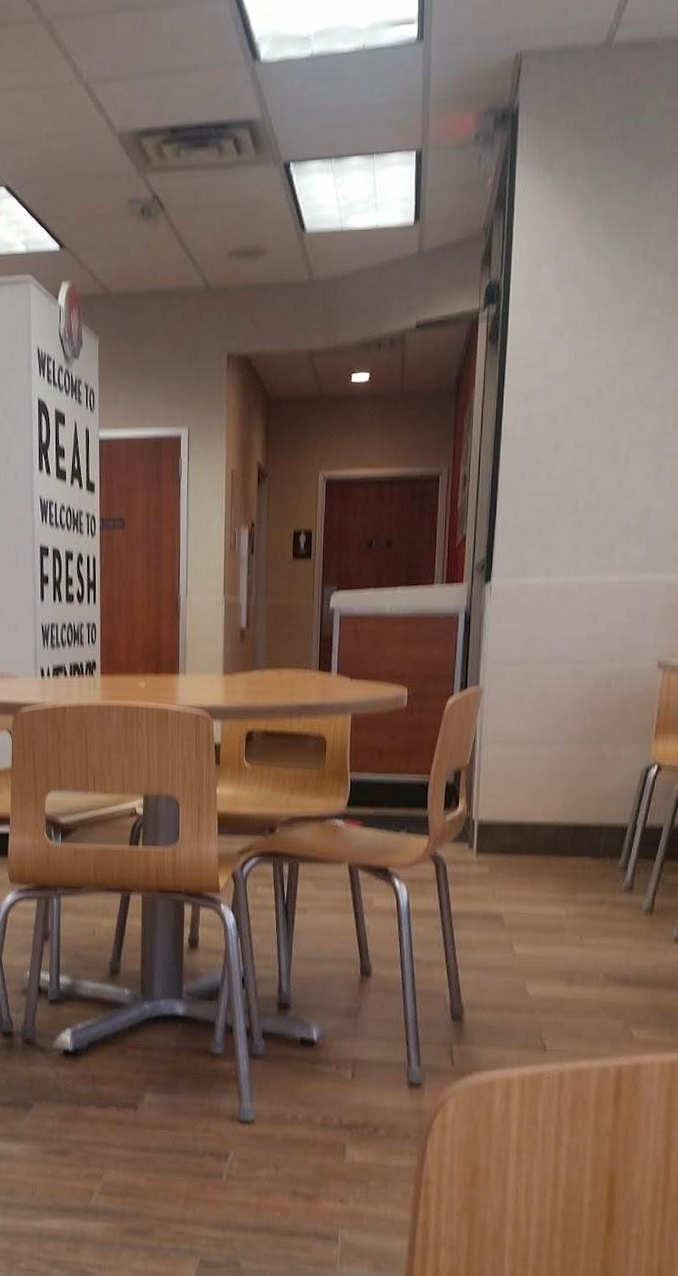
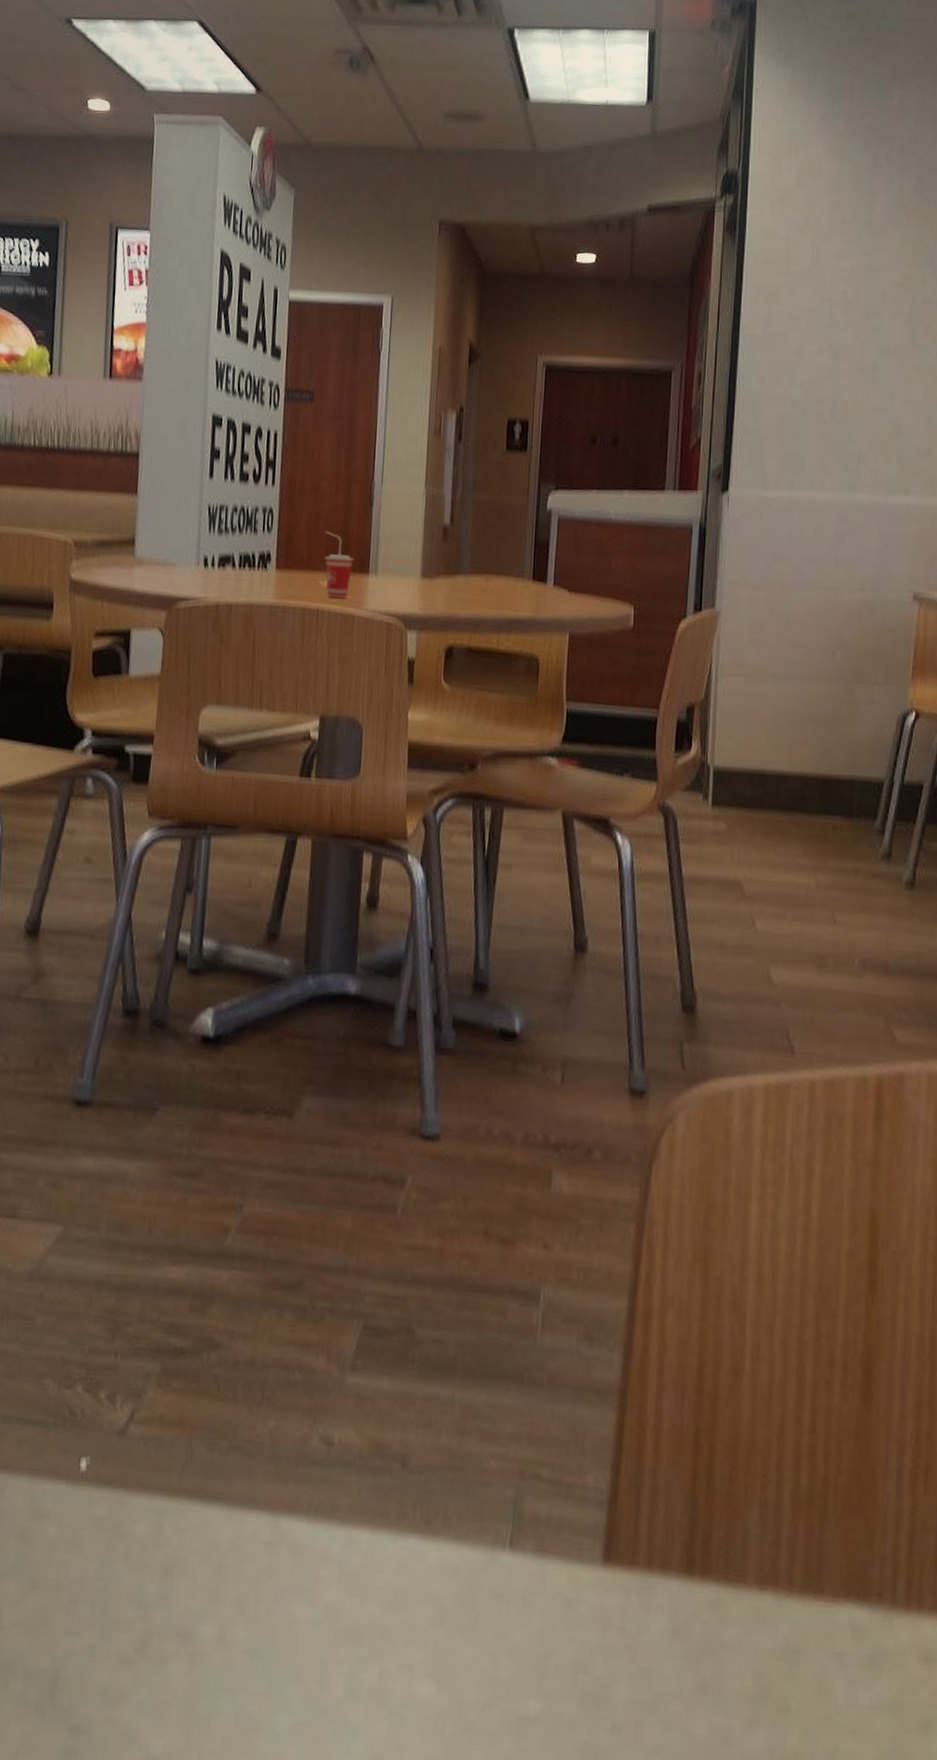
beverage cup: none [140,639,166,696] -> present [325,530,354,598]

